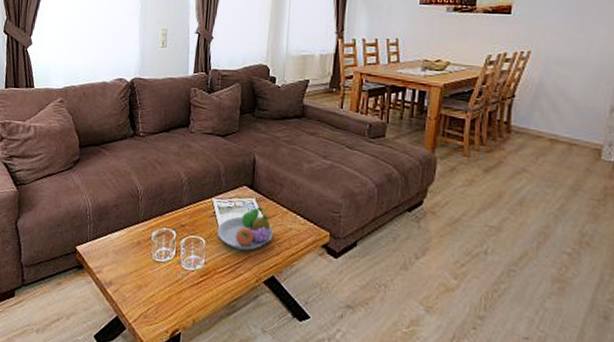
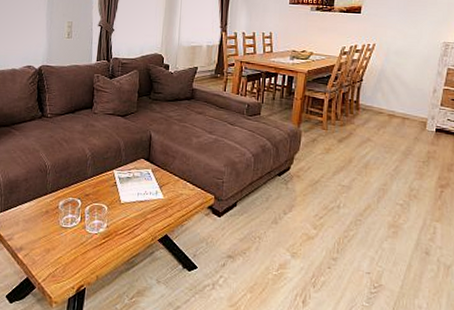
fruit bowl: present [217,207,274,251] -> none [117,176,167,214]

